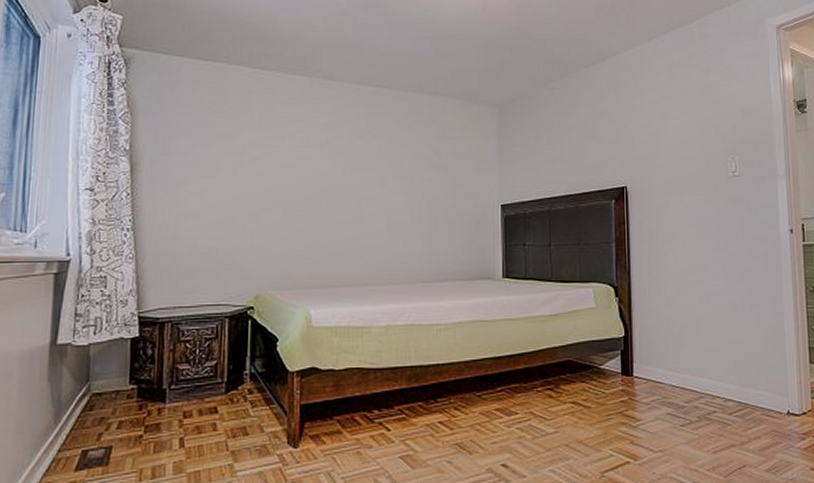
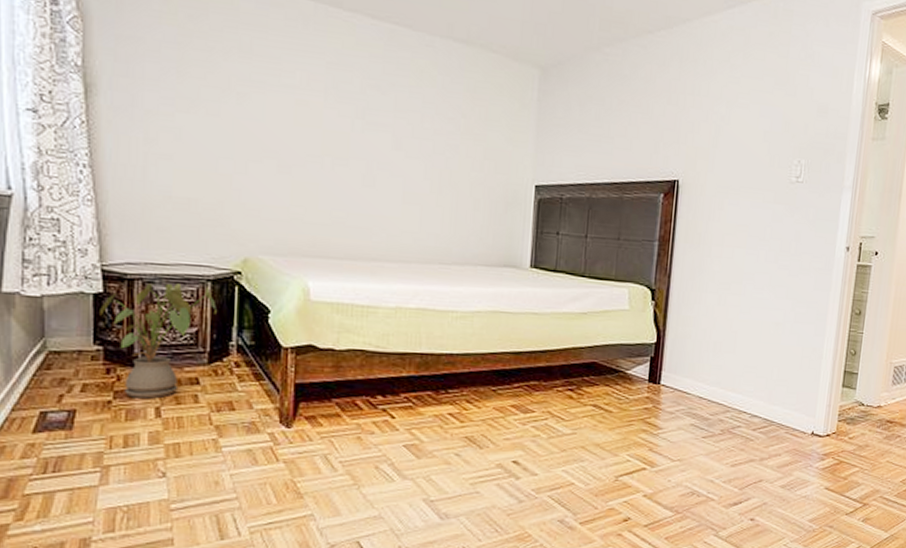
house plant: none [135,322,233,431] -> present [100,283,217,399]

